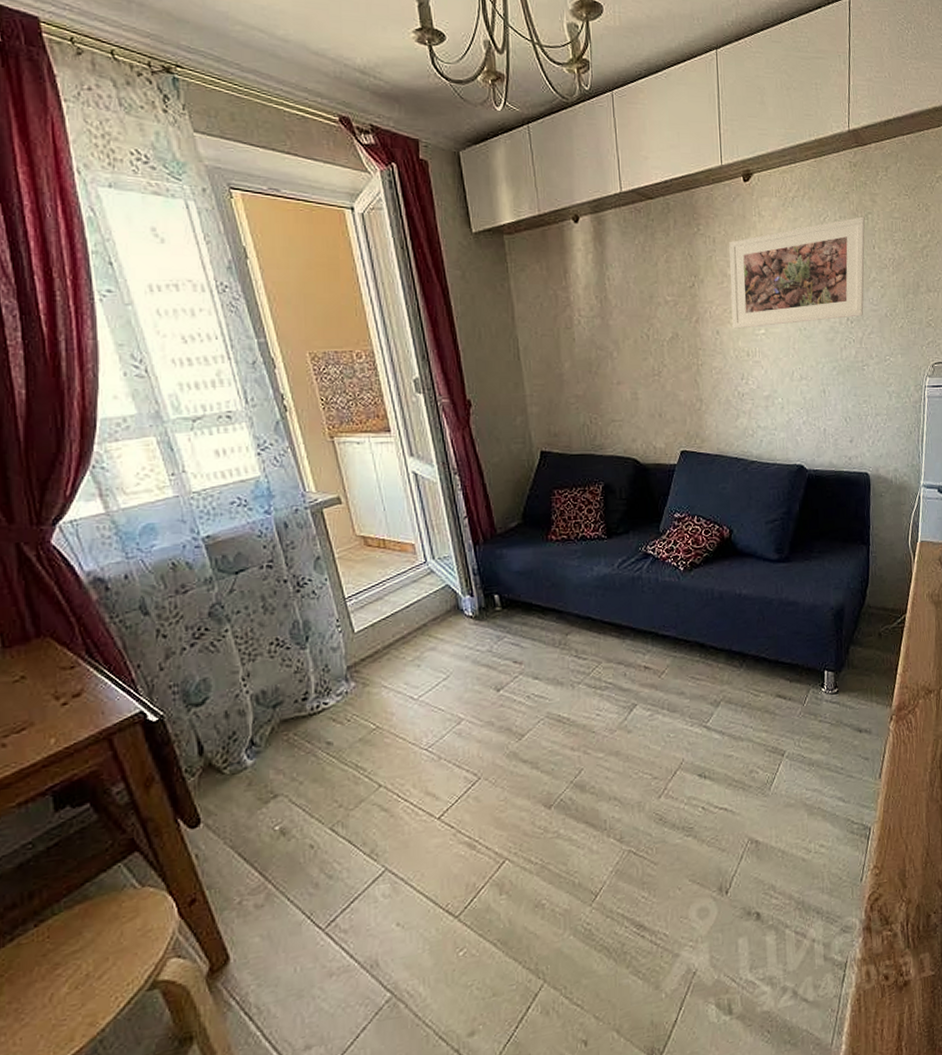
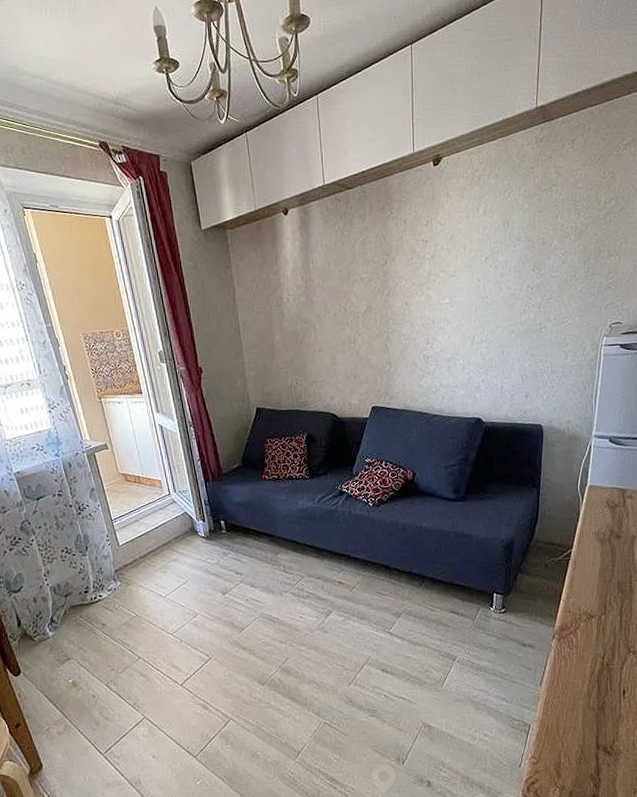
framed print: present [729,216,865,329] -> none [419,189,549,300]

